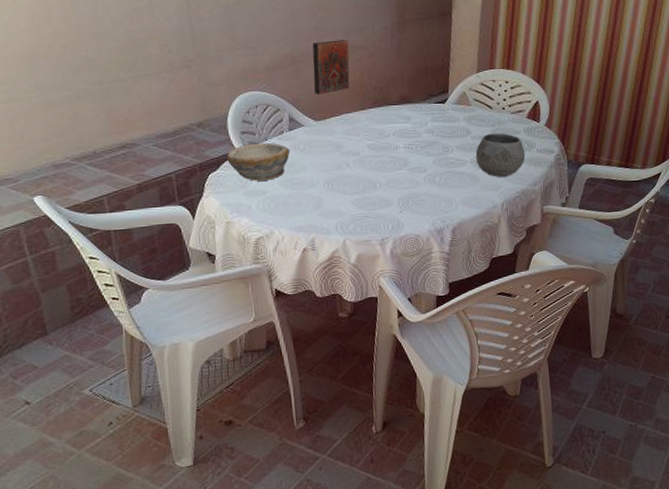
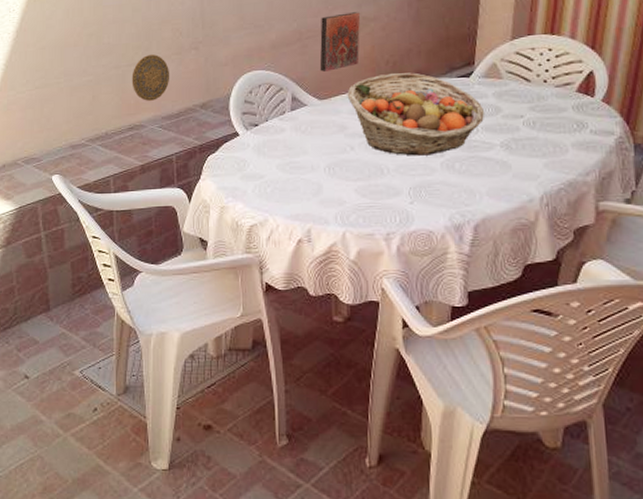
decorative plate: none [118,71,162,119] -> present [131,54,170,101]
bowl: present [227,143,290,181] -> none [226,124,291,164]
fruit basket: none [340,98,458,172] -> present [347,72,485,156]
bowl: present [475,133,526,178] -> none [507,110,575,165]

